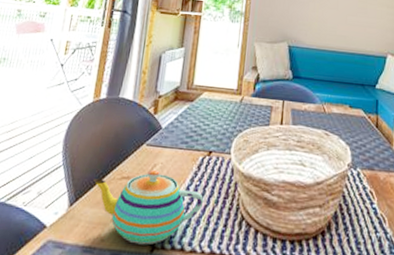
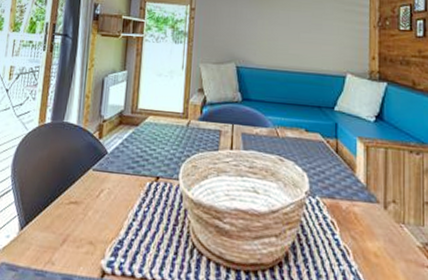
teapot: present [92,170,204,245] -> none [41,195,153,270]

